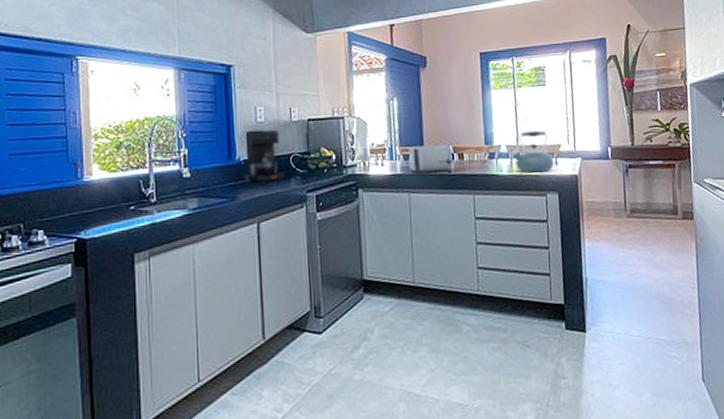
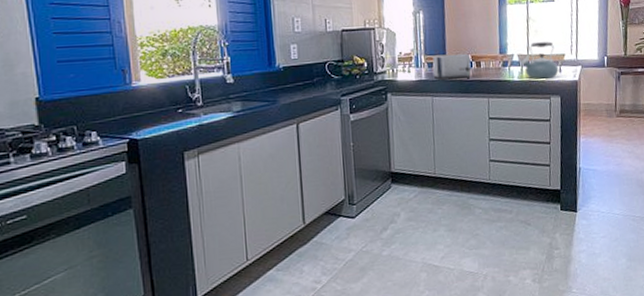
coffee maker: present [243,130,285,183] -> none [282,39,322,88]

